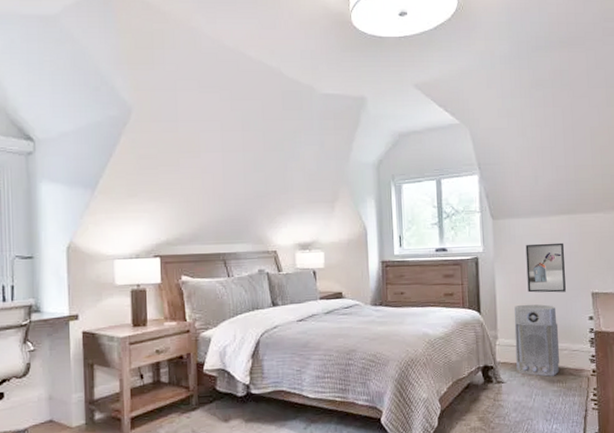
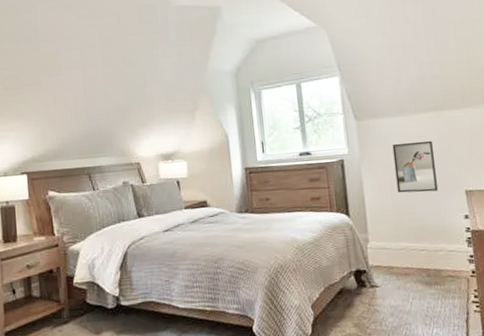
air purifier: present [514,304,560,377] -> none [384,204,437,279]

